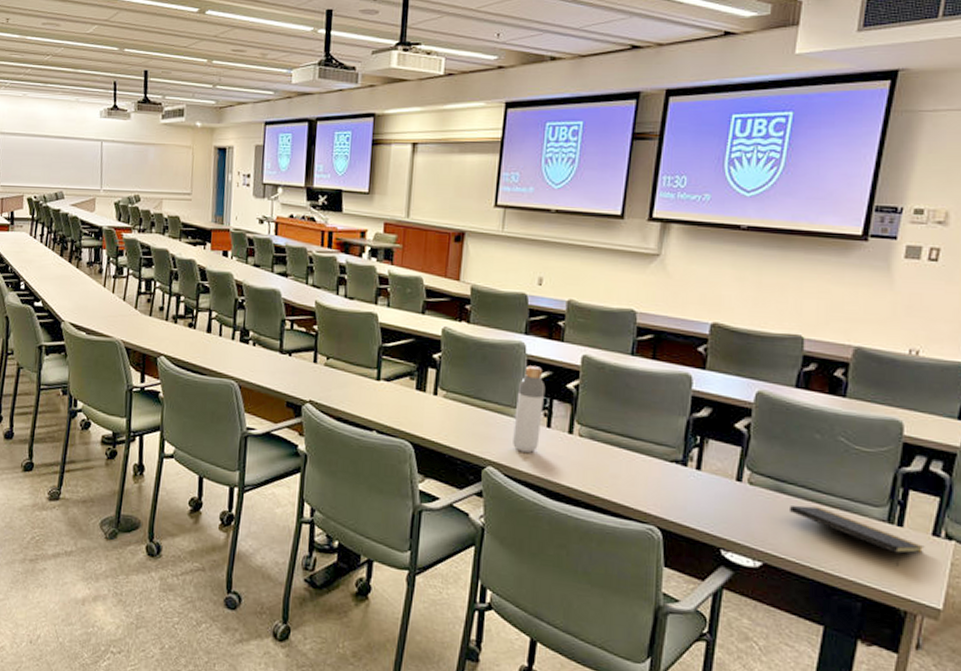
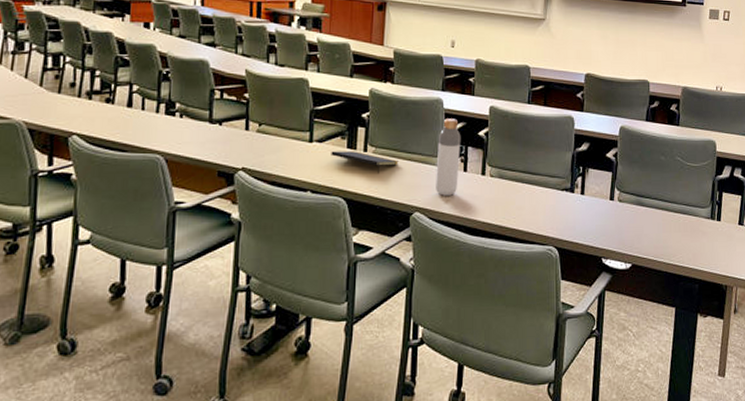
notepad: none [398,391,472,420] -> present [331,151,399,173]
notepad: present [788,505,925,567] -> none [647,213,735,252]

